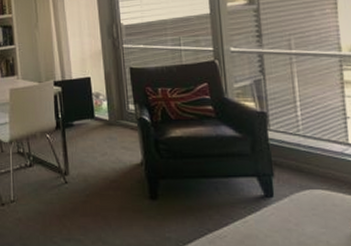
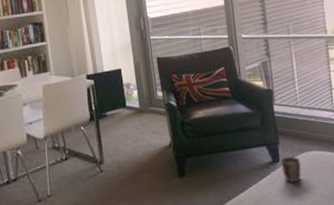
mug: none [275,192,302,223] -> present [281,156,301,183]

